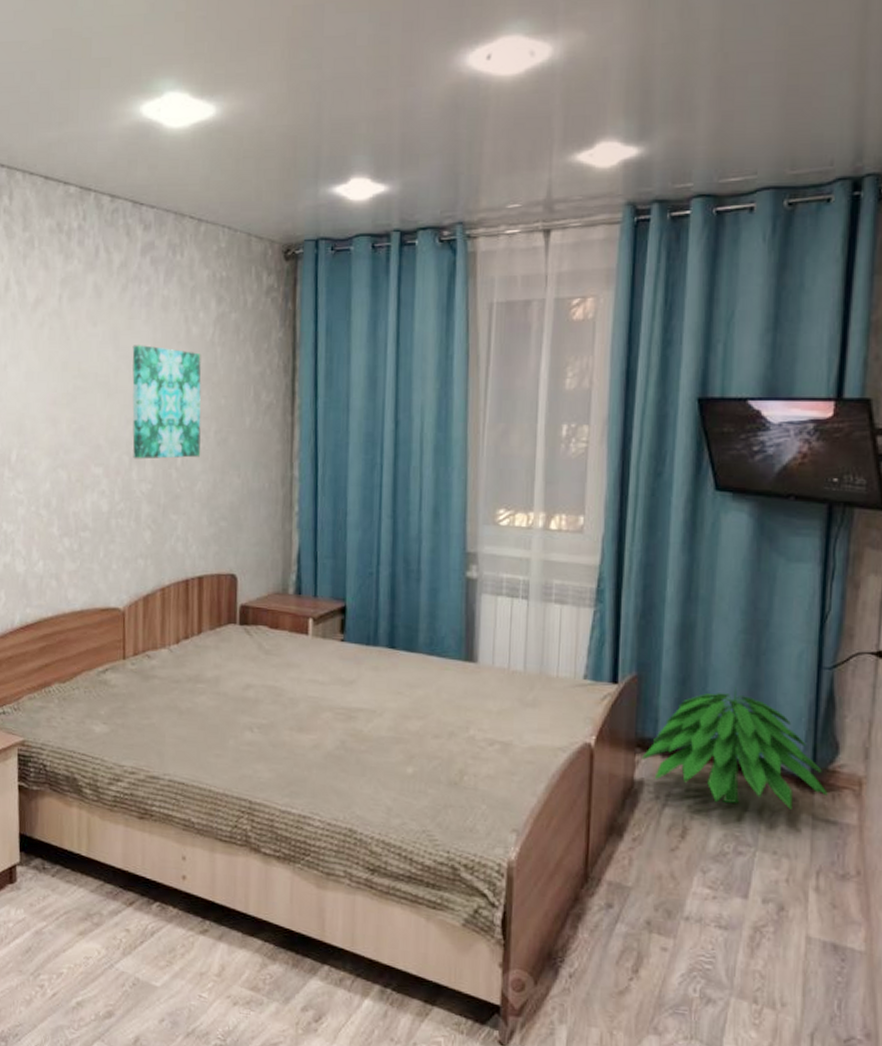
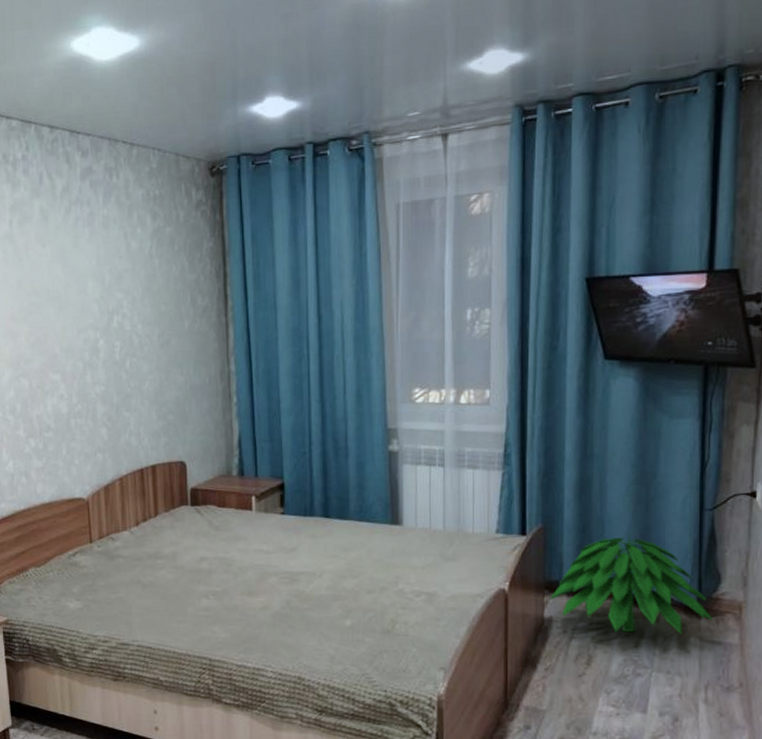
wall art: present [132,345,201,459] -> none [79,261,147,365]

